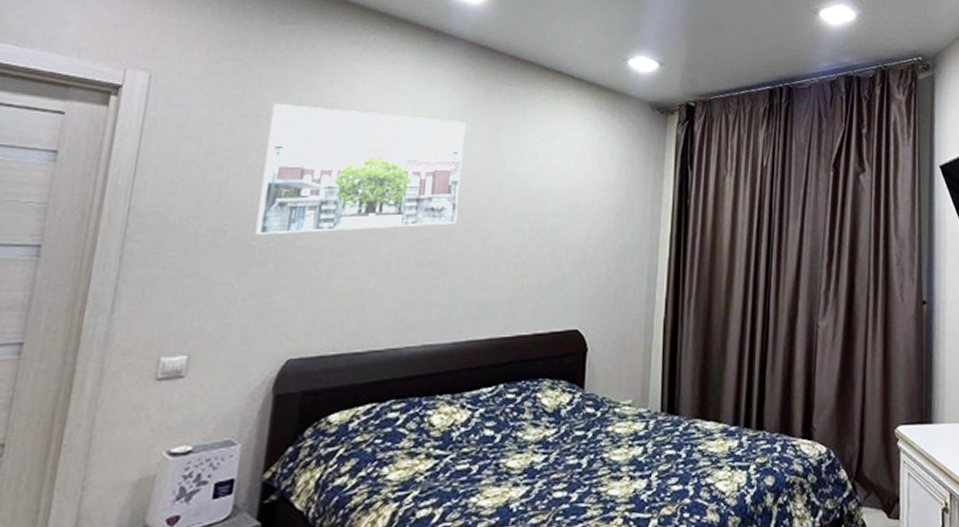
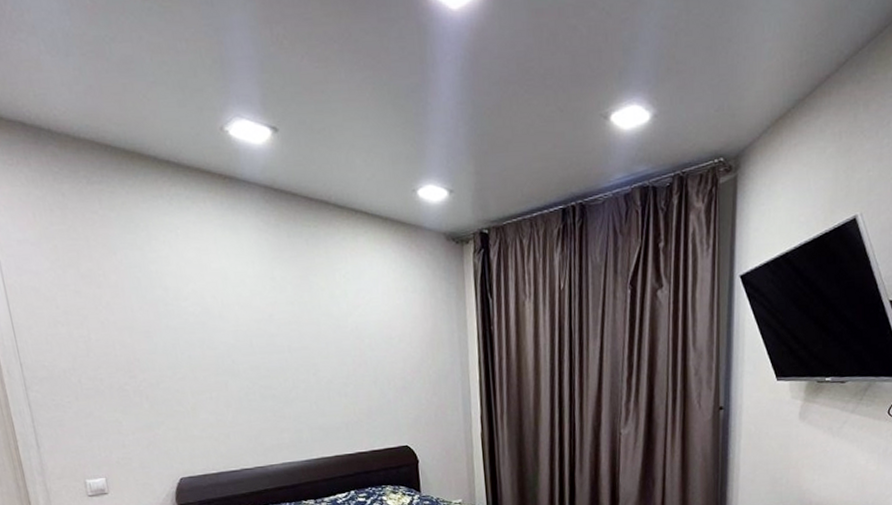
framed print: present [255,104,466,236] -> none [105,263,288,381]

